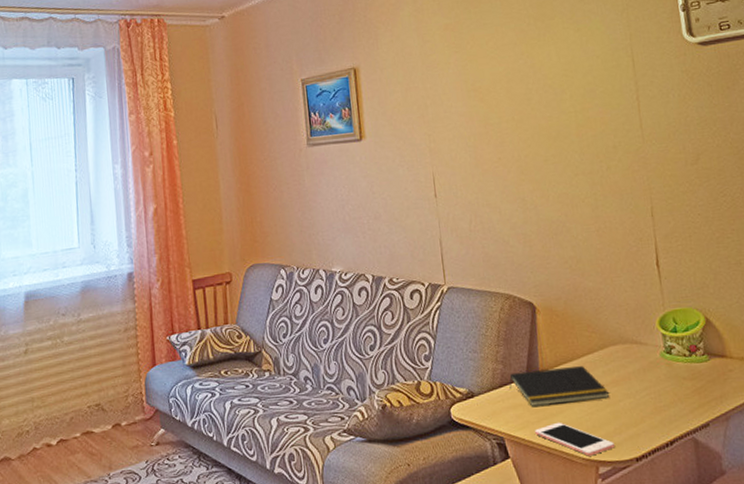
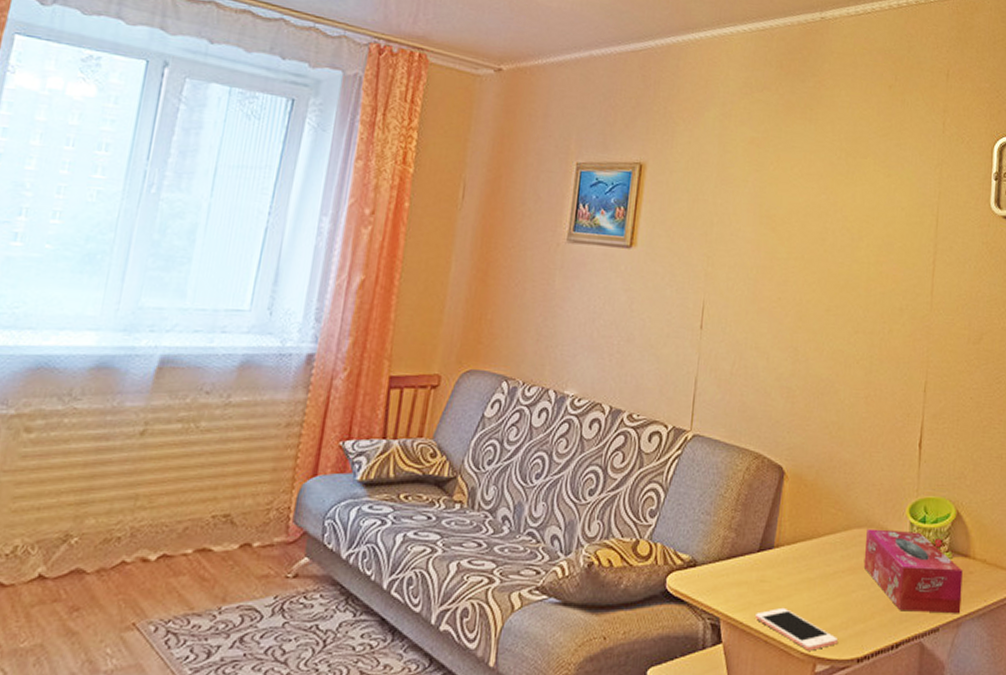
notepad: present [509,366,610,407] -> none [738,544,844,587]
tissue box: none [622,341,728,413] -> present [863,528,963,614]

